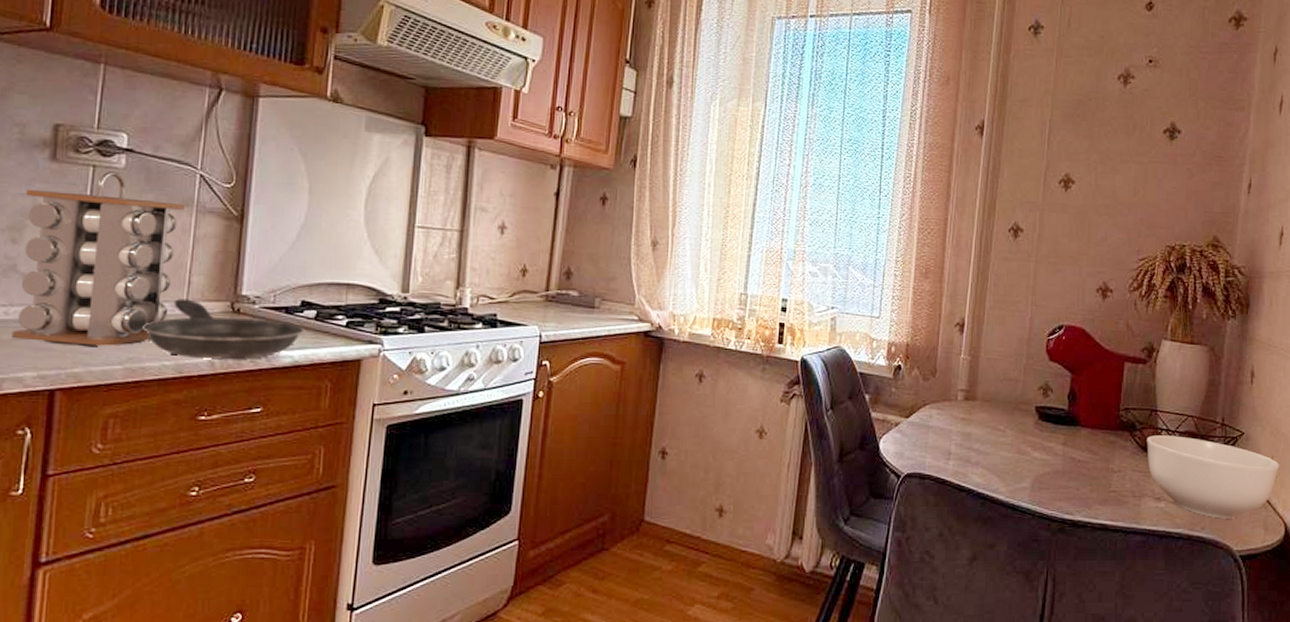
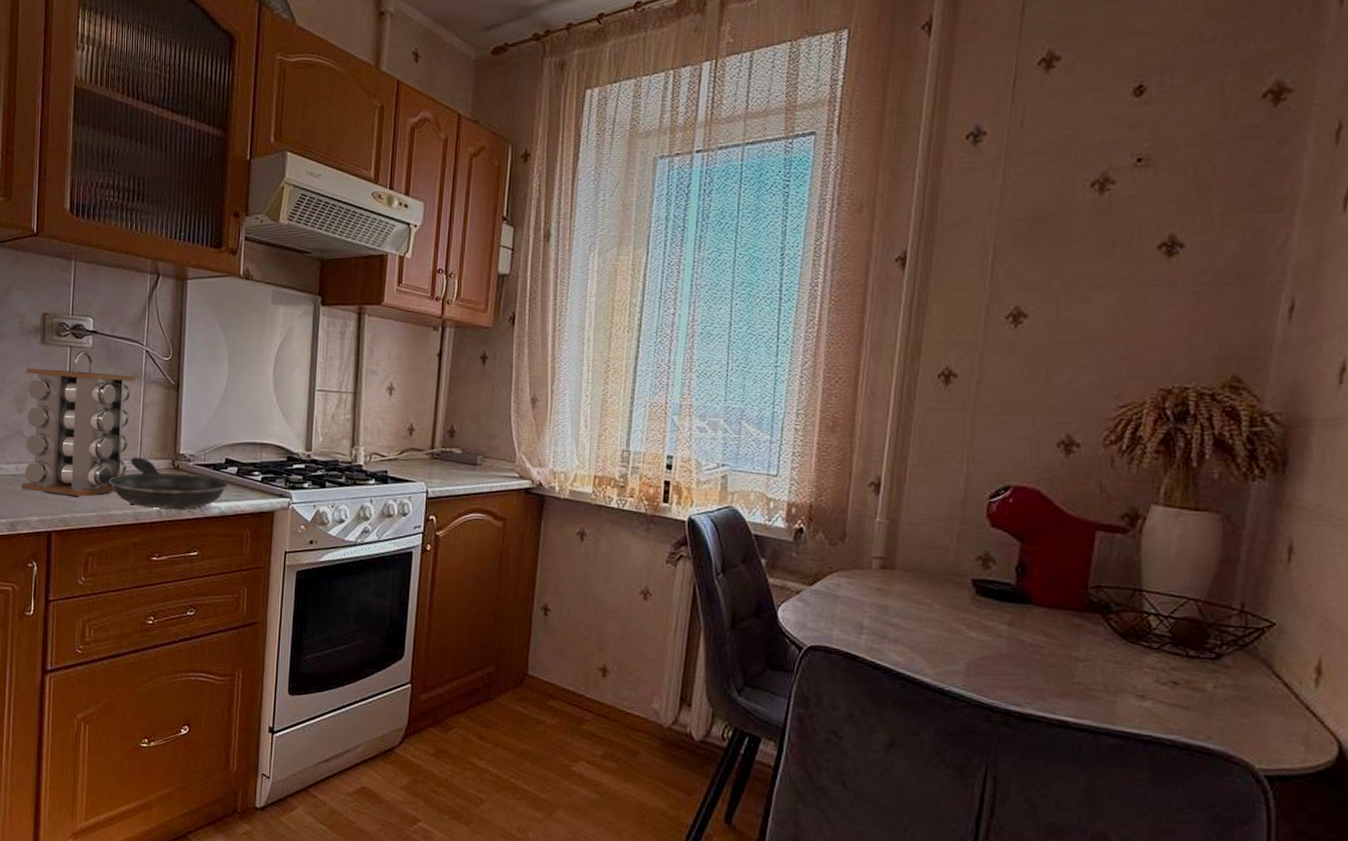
bowl: present [1147,435,1280,519] -> none [1126,620,1332,730]

